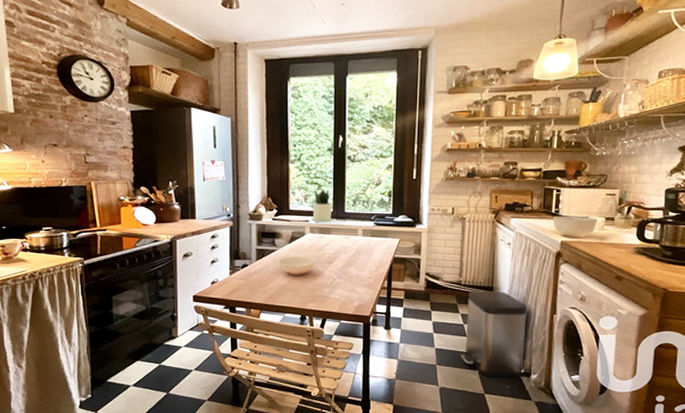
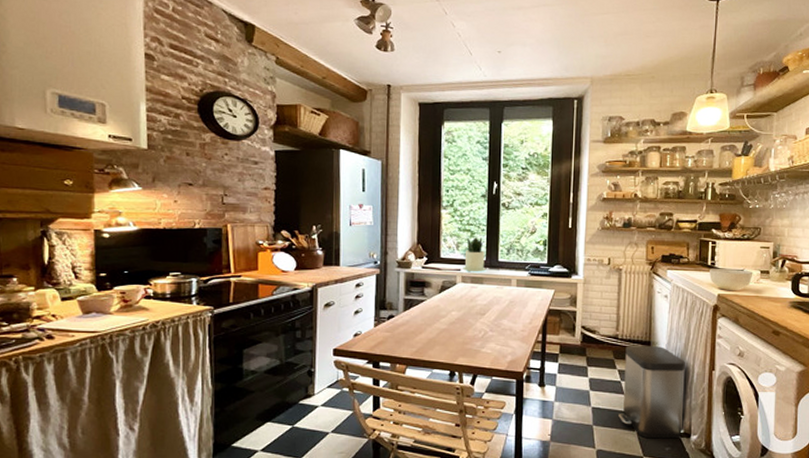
bowl: present [278,256,315,275] -> none [427,307,467,328]

